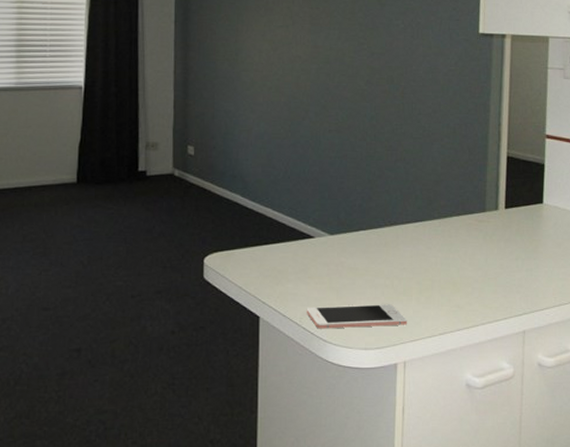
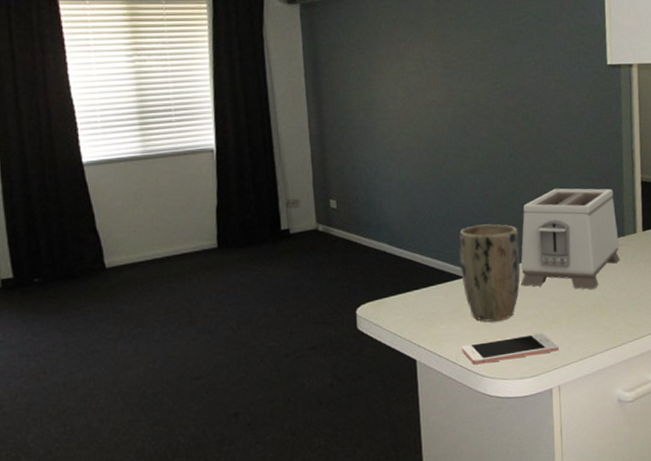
plant pot: none [311,185,374,286] -> present [459,224,521,322]
toaster: none [373,155,479,265] -> present [521,188,620,290]

